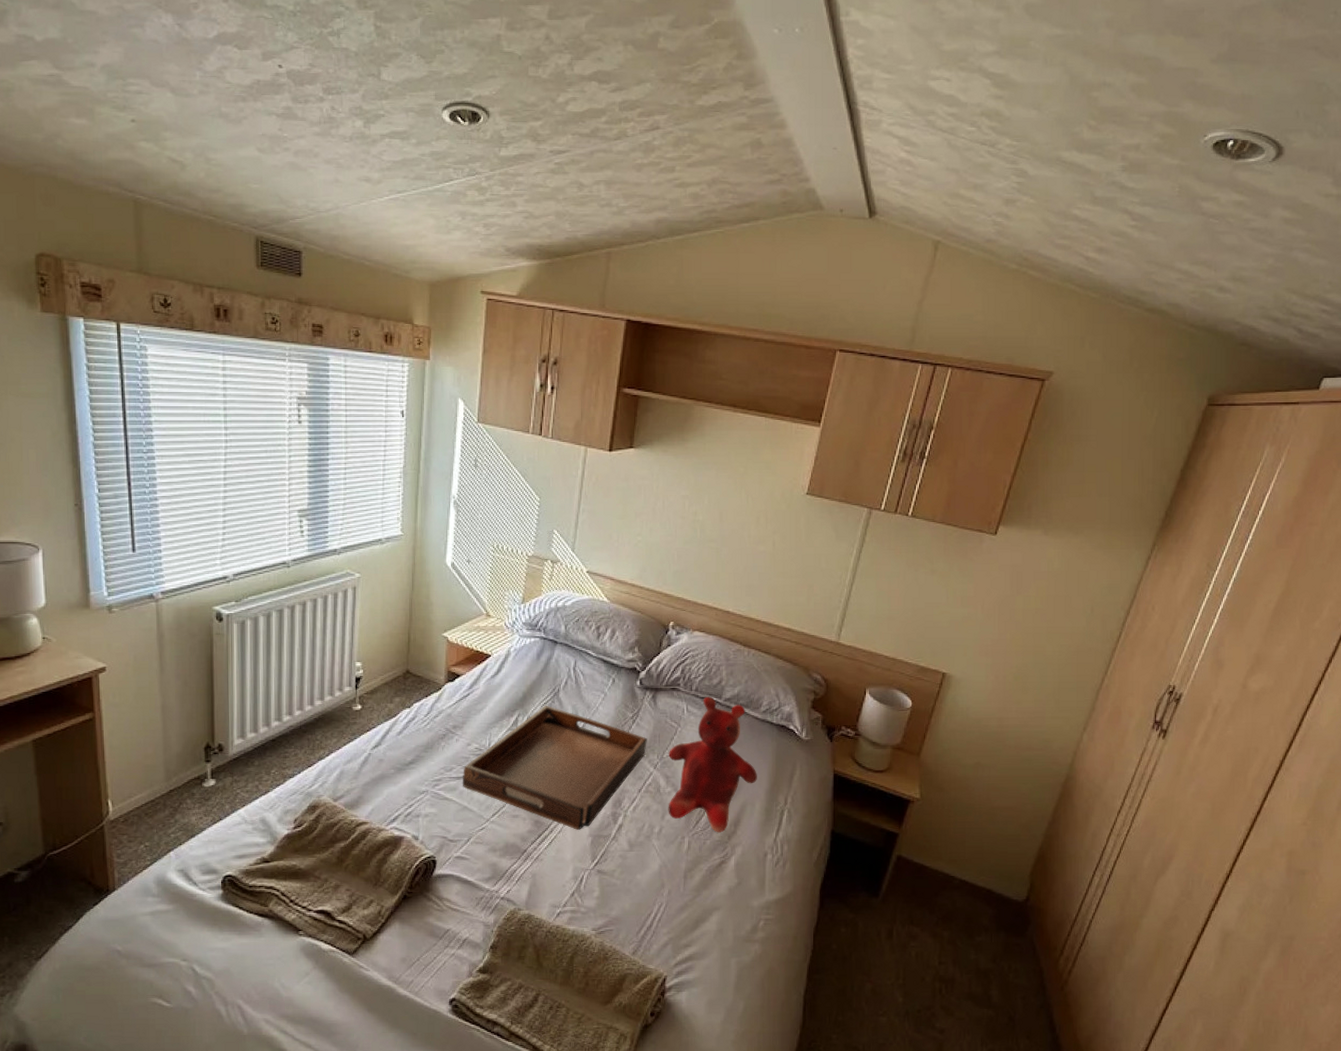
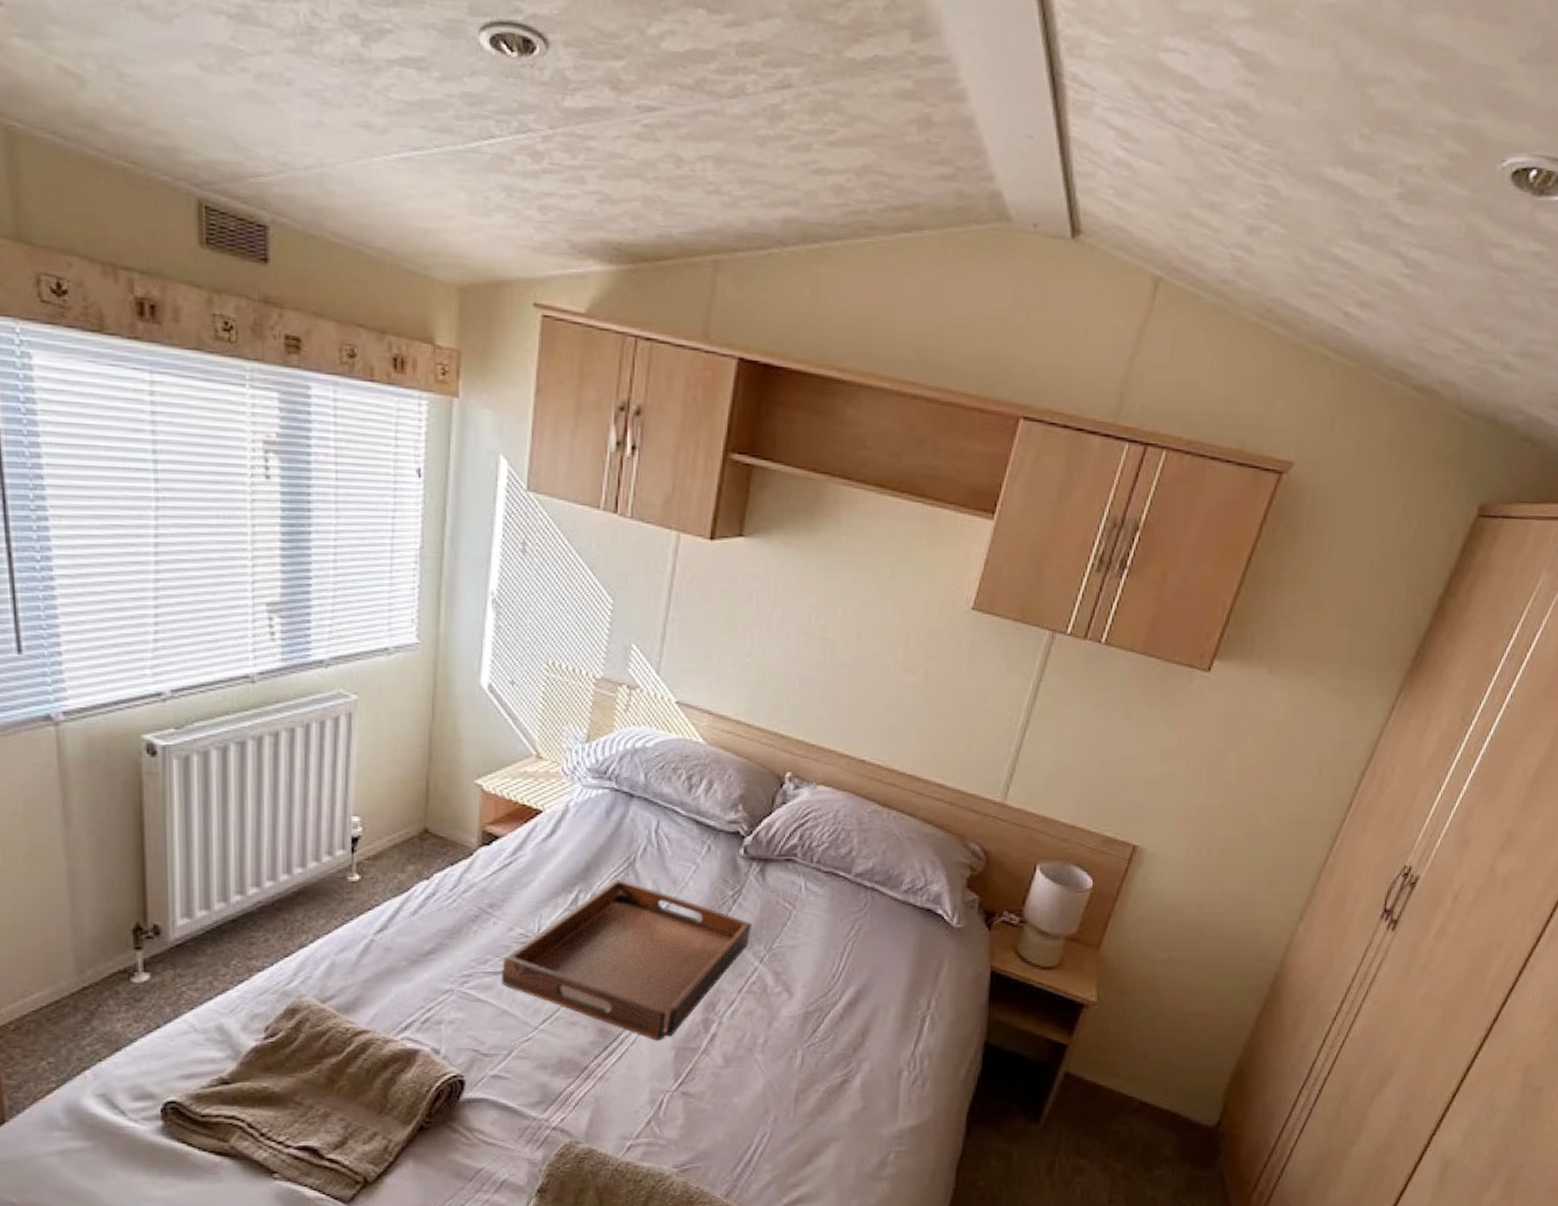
teddy bear: present [668,696,757,833] -> none [776,870,894,1045]

